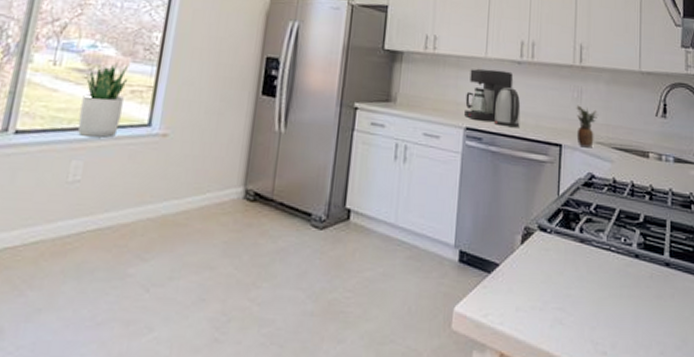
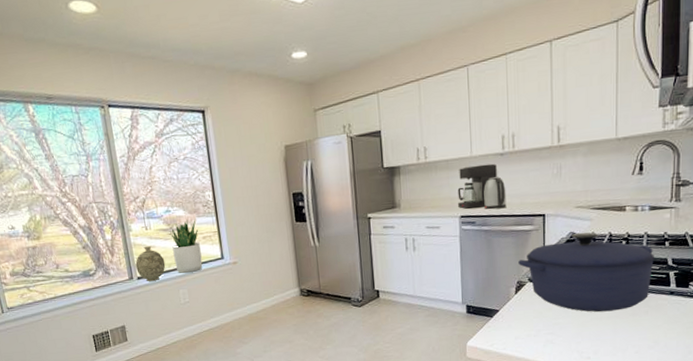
decorative vase: none [17,88,66,140] -> present [135,246,166,281]
cooking pot: none [528,174,680,288] -> present [518,232,654,312]
fruit: present [576,105,599,148] -> none [556,179,578,213]

